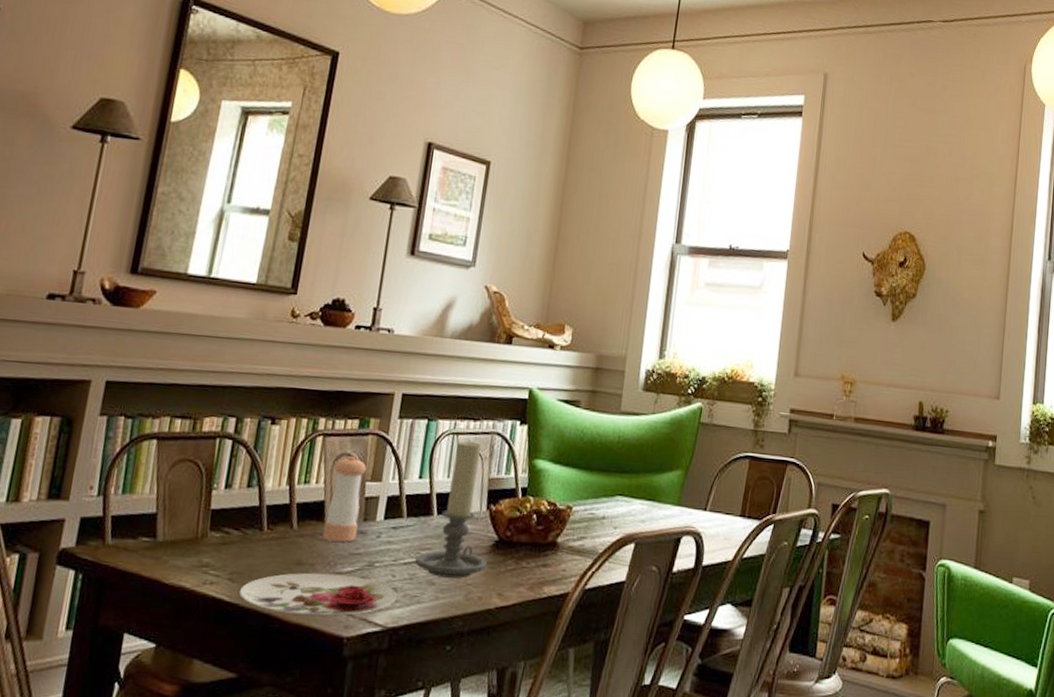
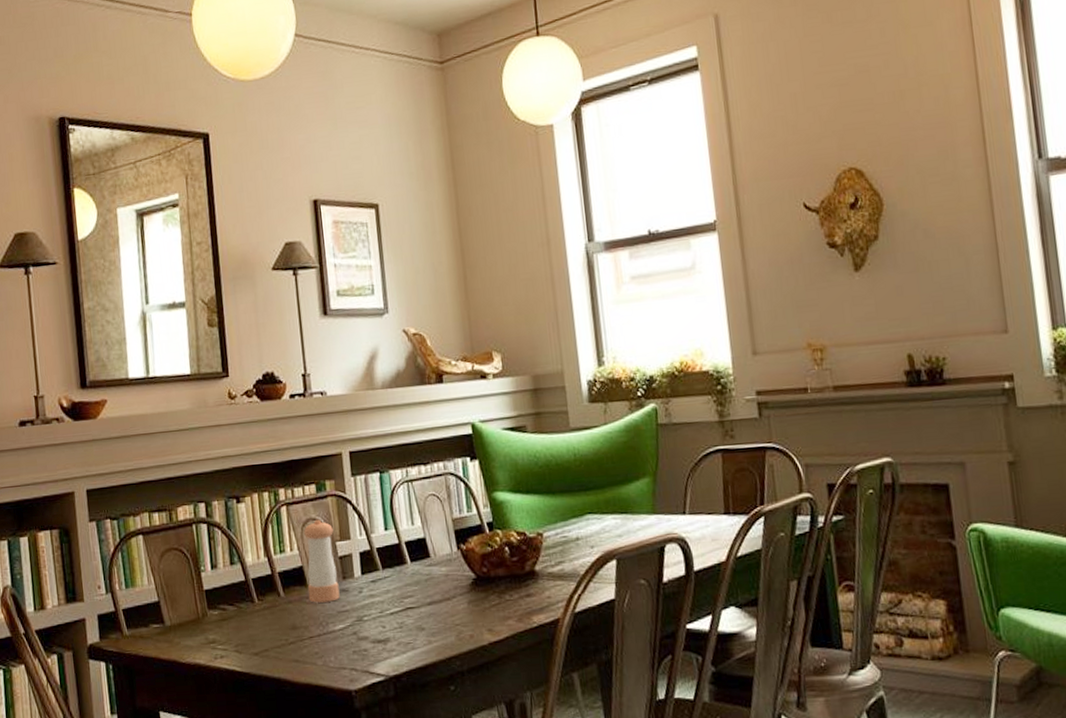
plate: present [239,572,397,616] -> none [248,632,392,676]
candle holder: present [415,440,488,578] -> none [400,485,471,622]

